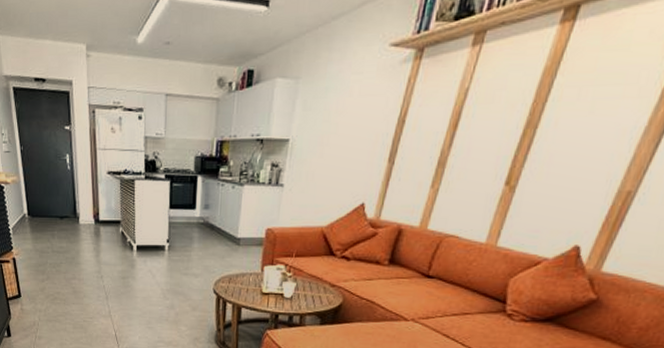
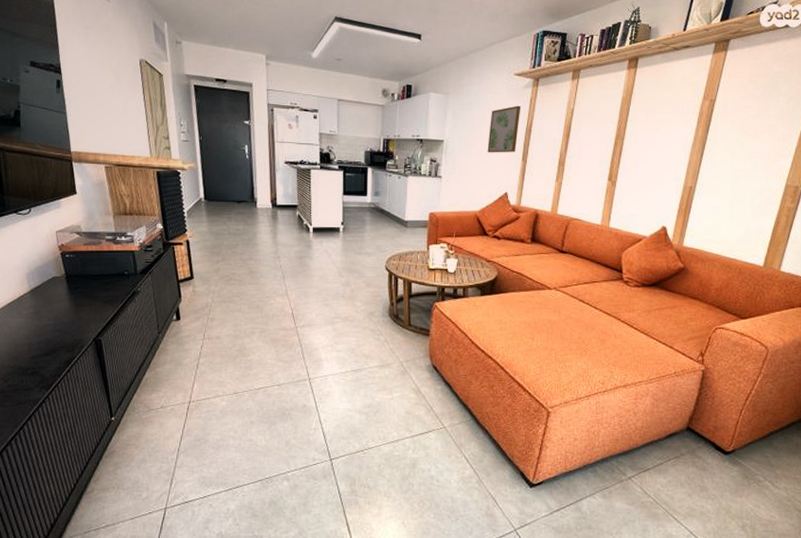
wall art: none [343,88,395,154] -> present [487,105,521,153]

